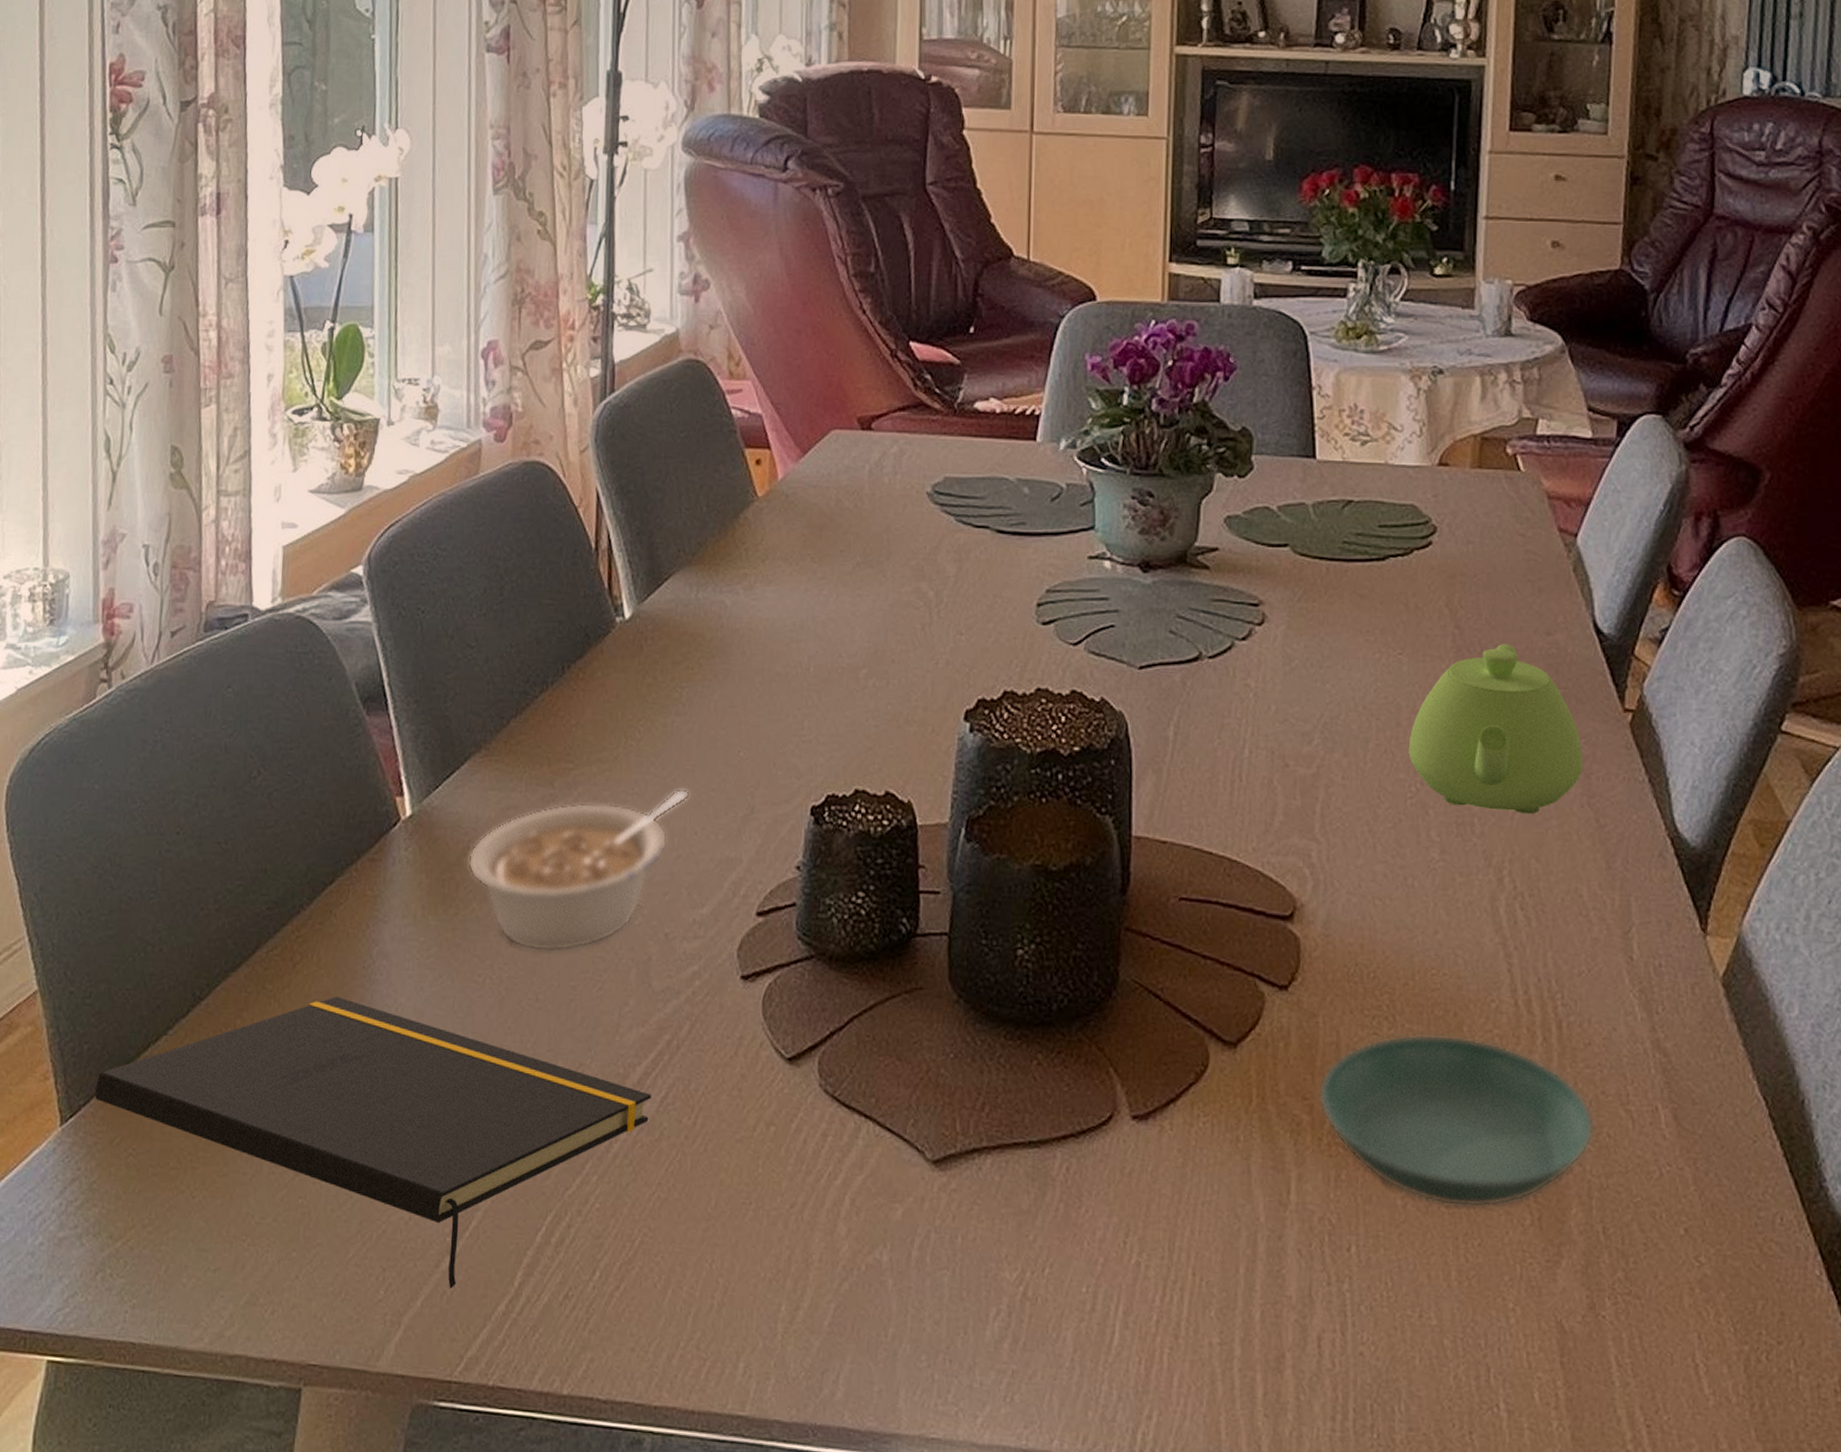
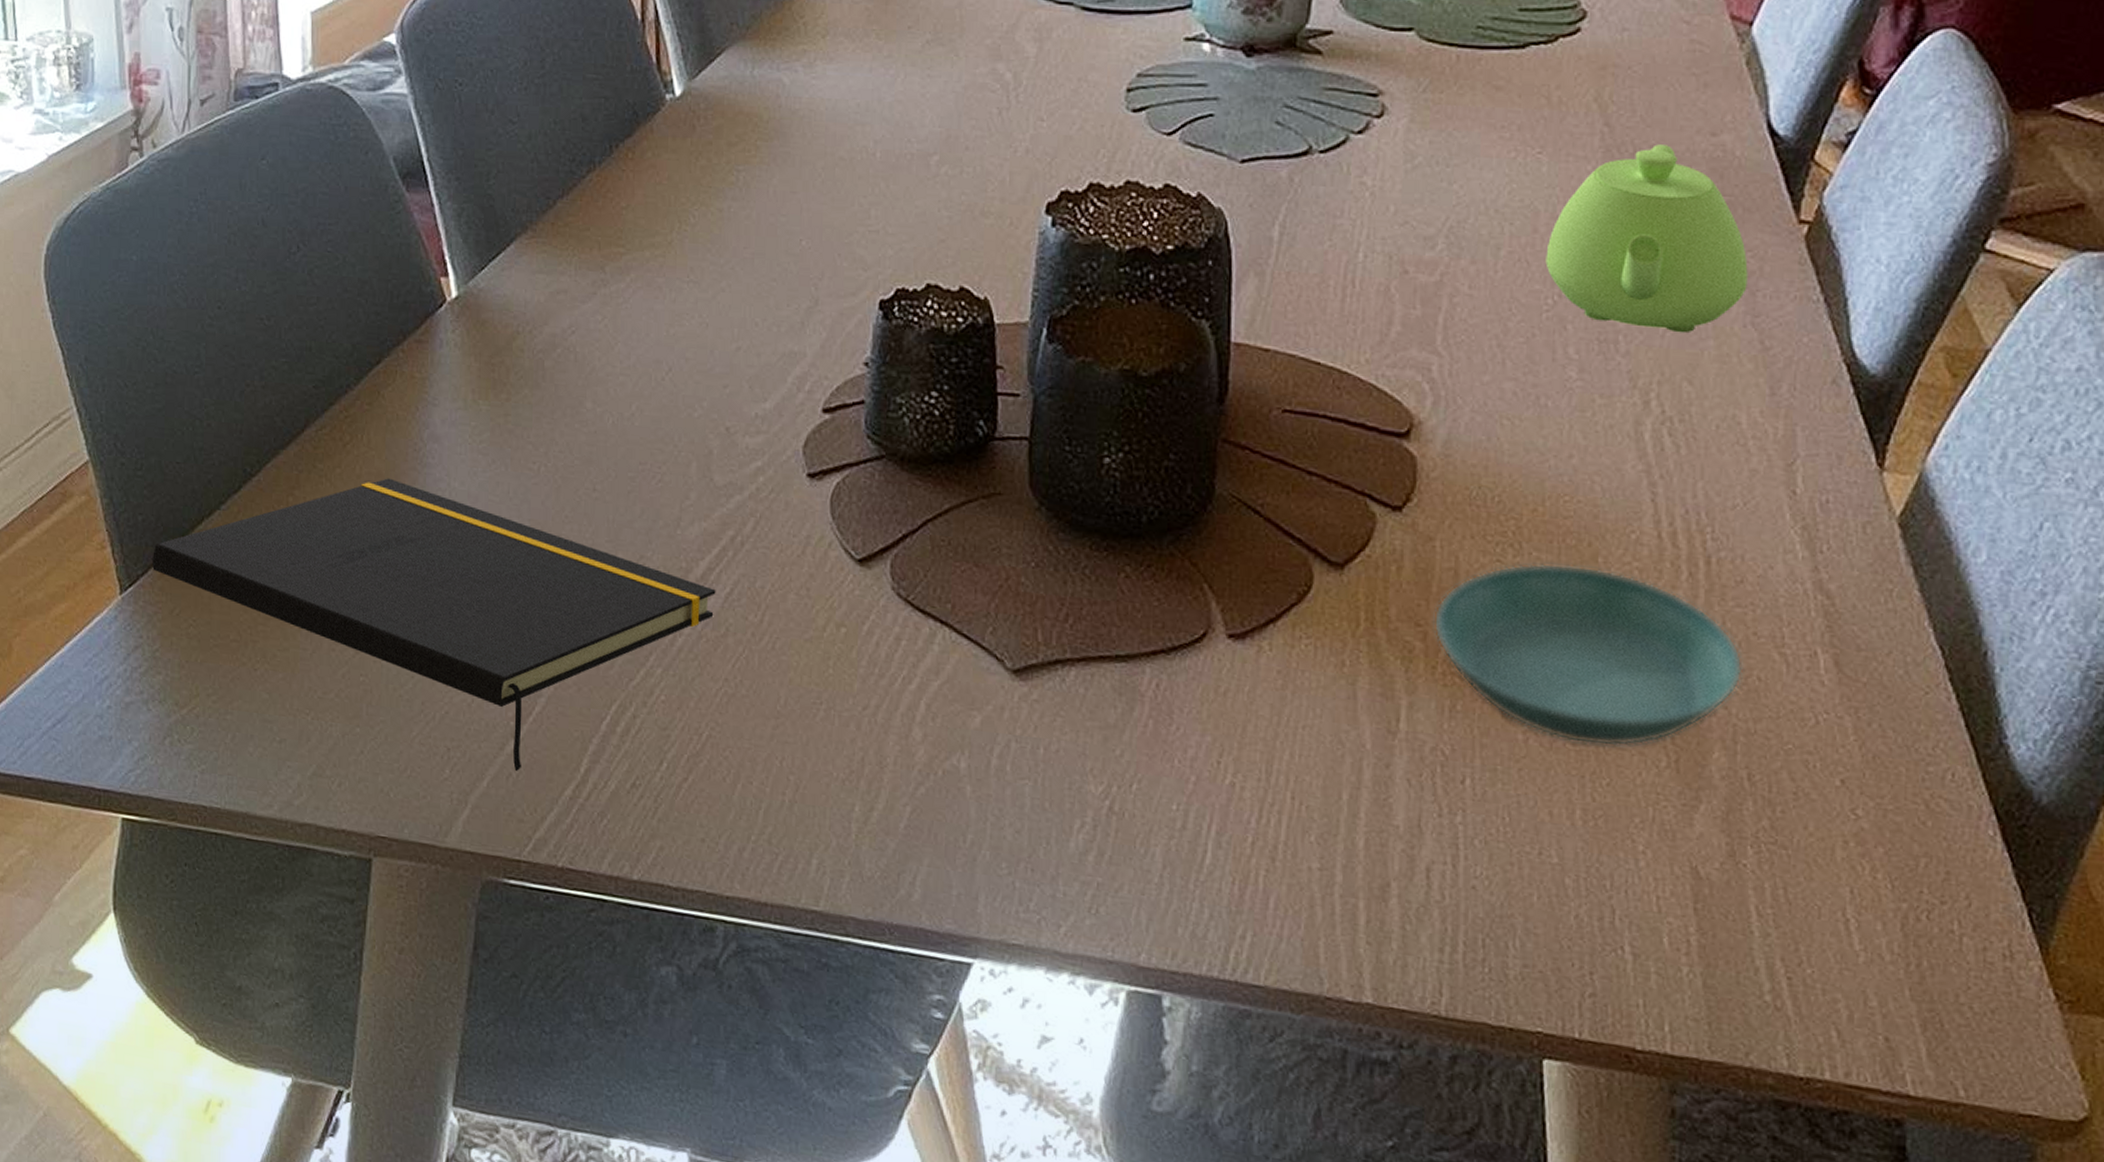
legume: present [468,789,689,952] -> none [518,277,748,442]

